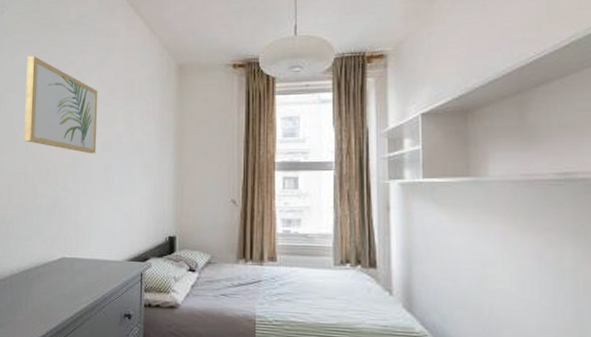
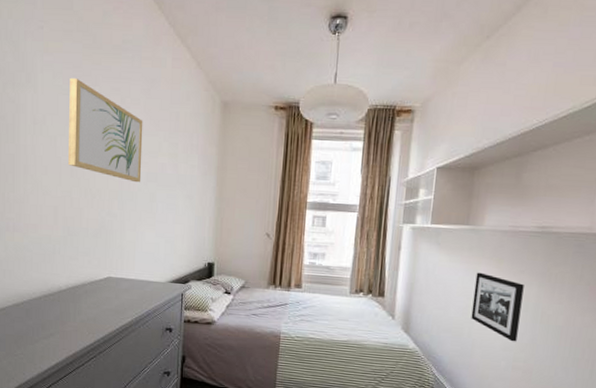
picture frame: none [488,232,556,320] -> present [471,272,524,342]

